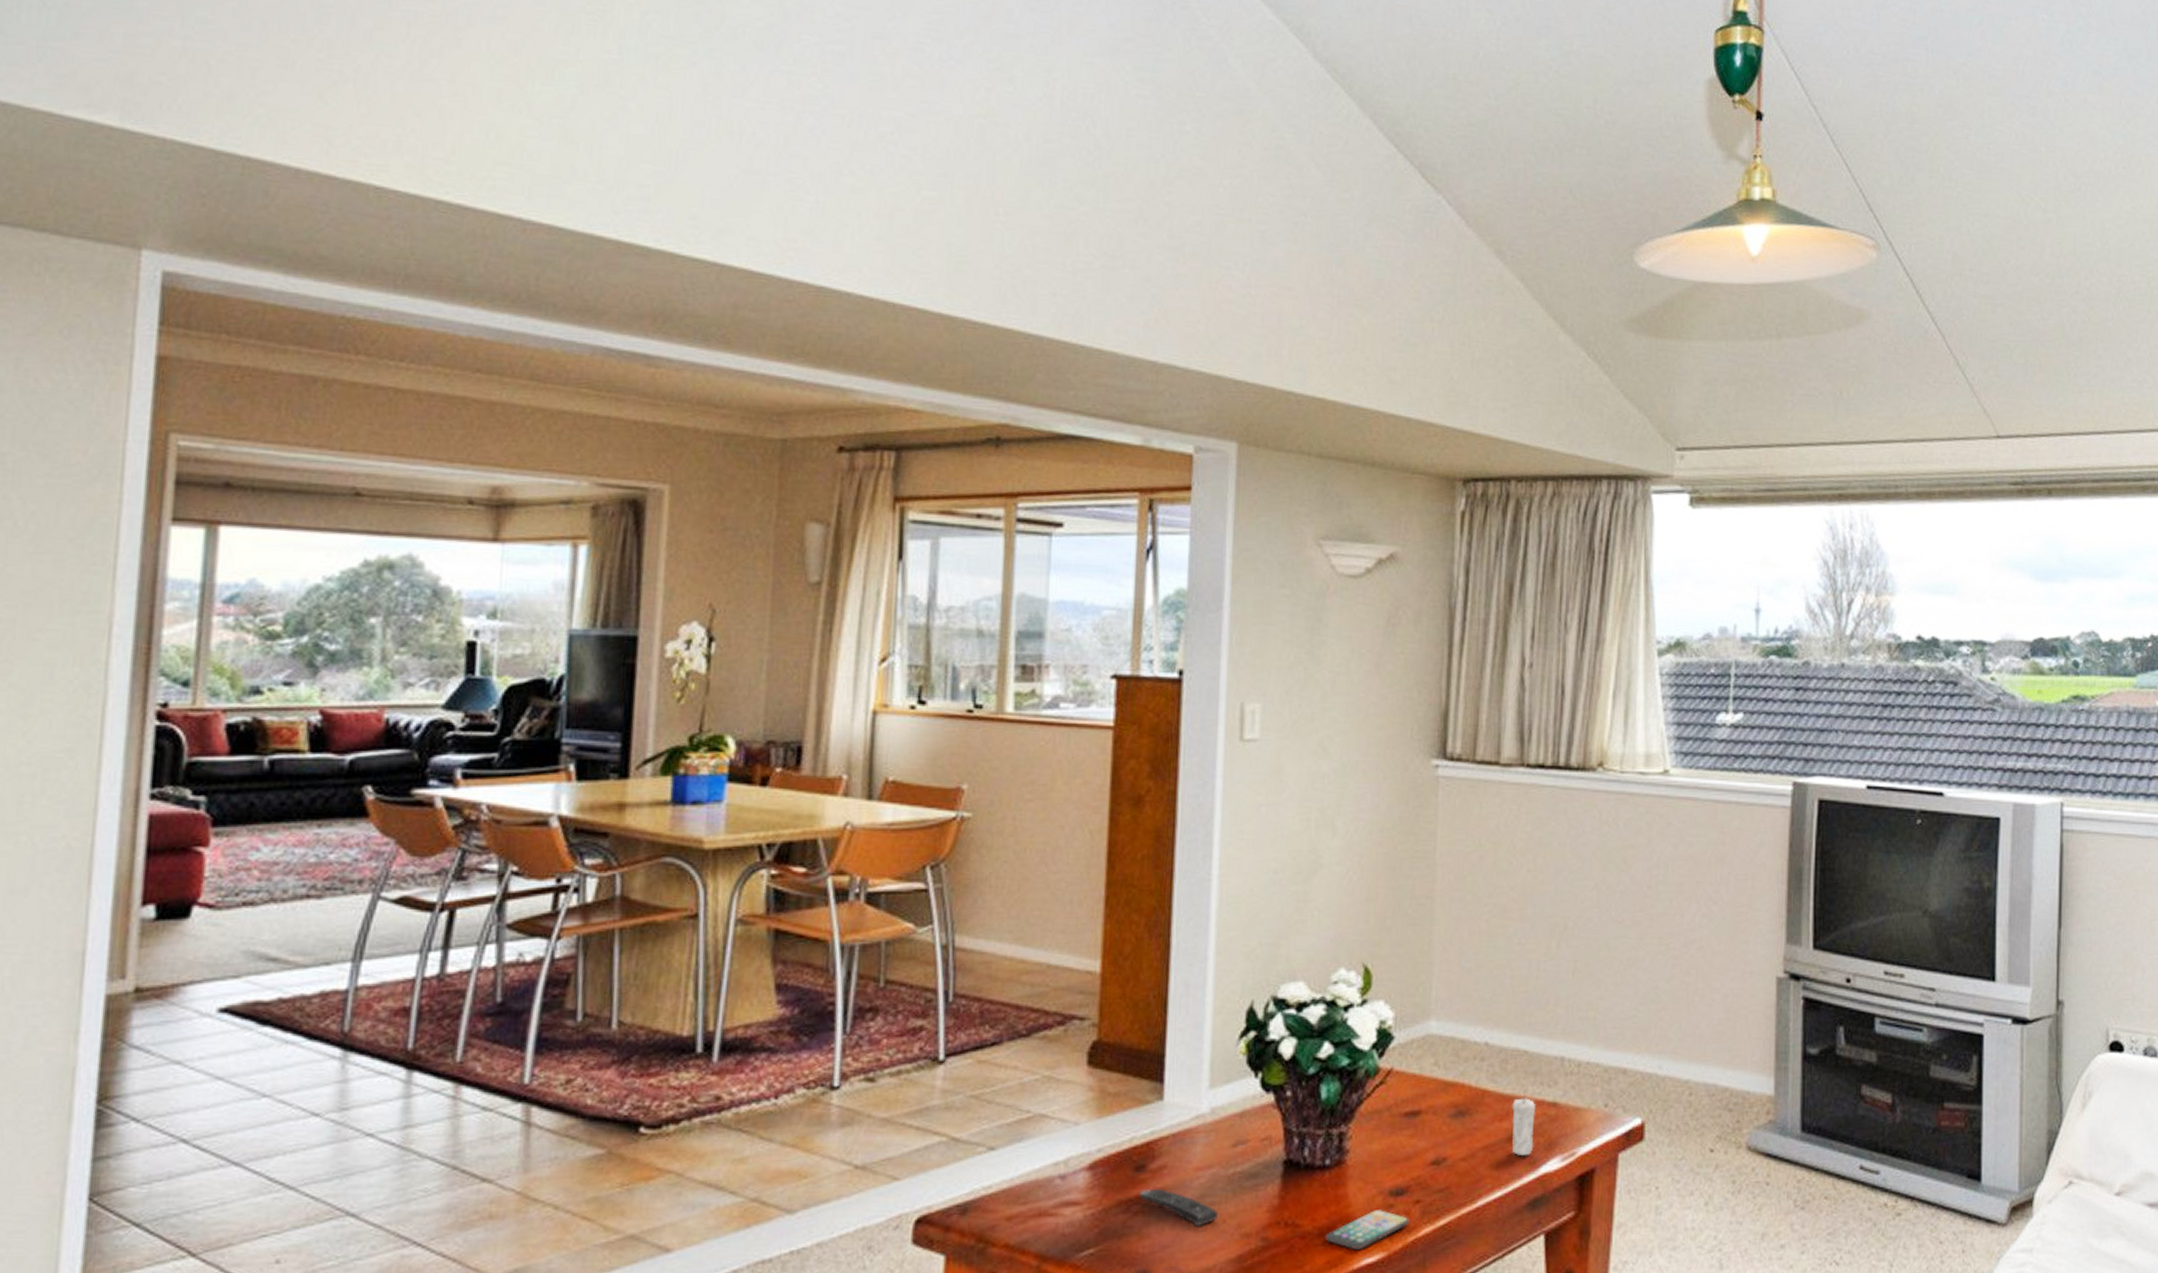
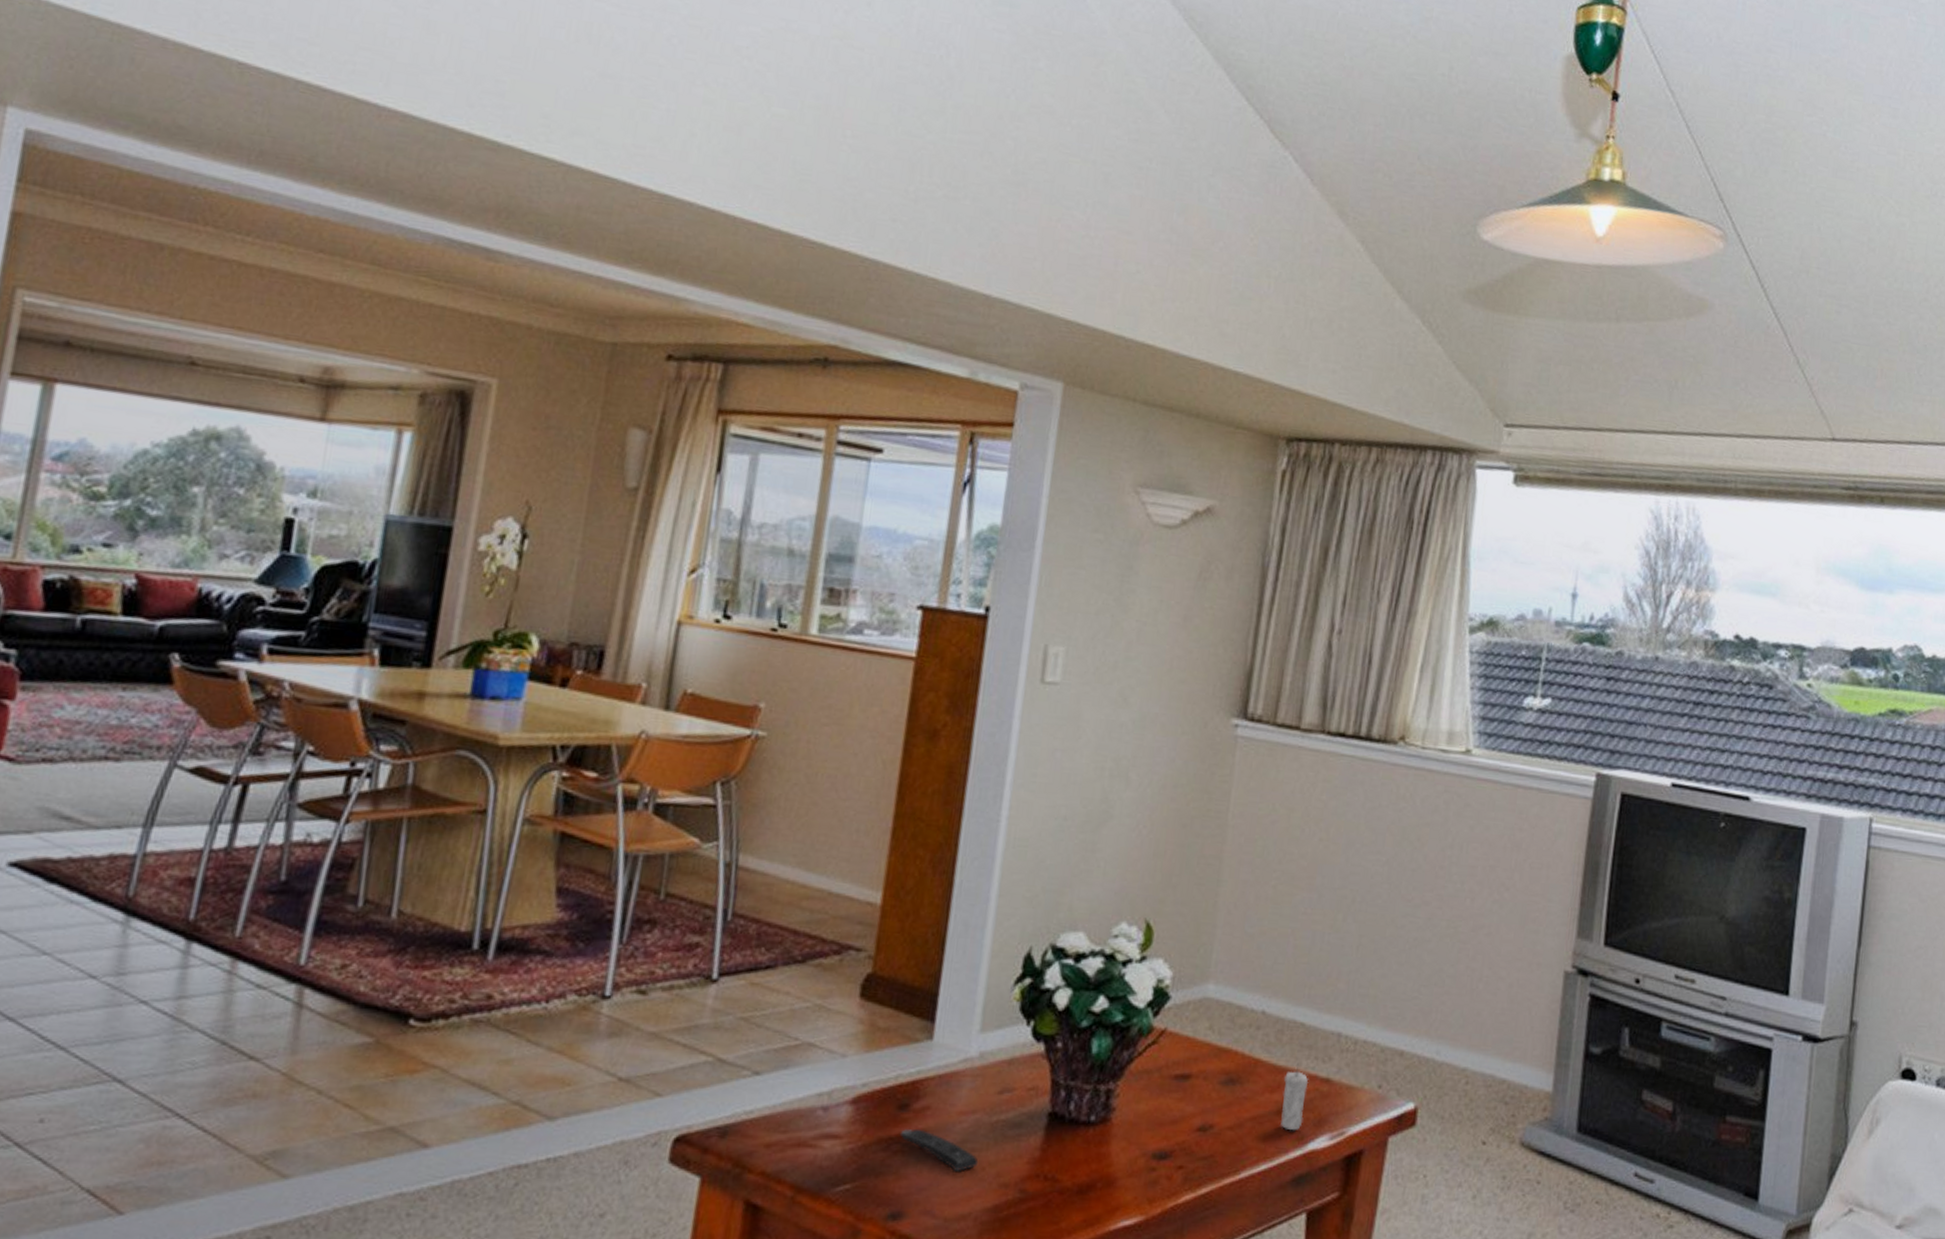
smartphone: present [1325,1210,1409,1250] -> none [1083,1172,1171,1211]

